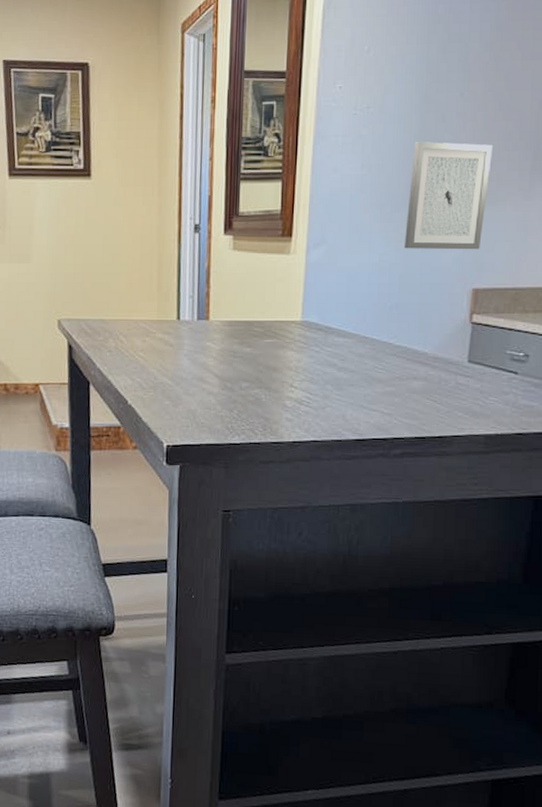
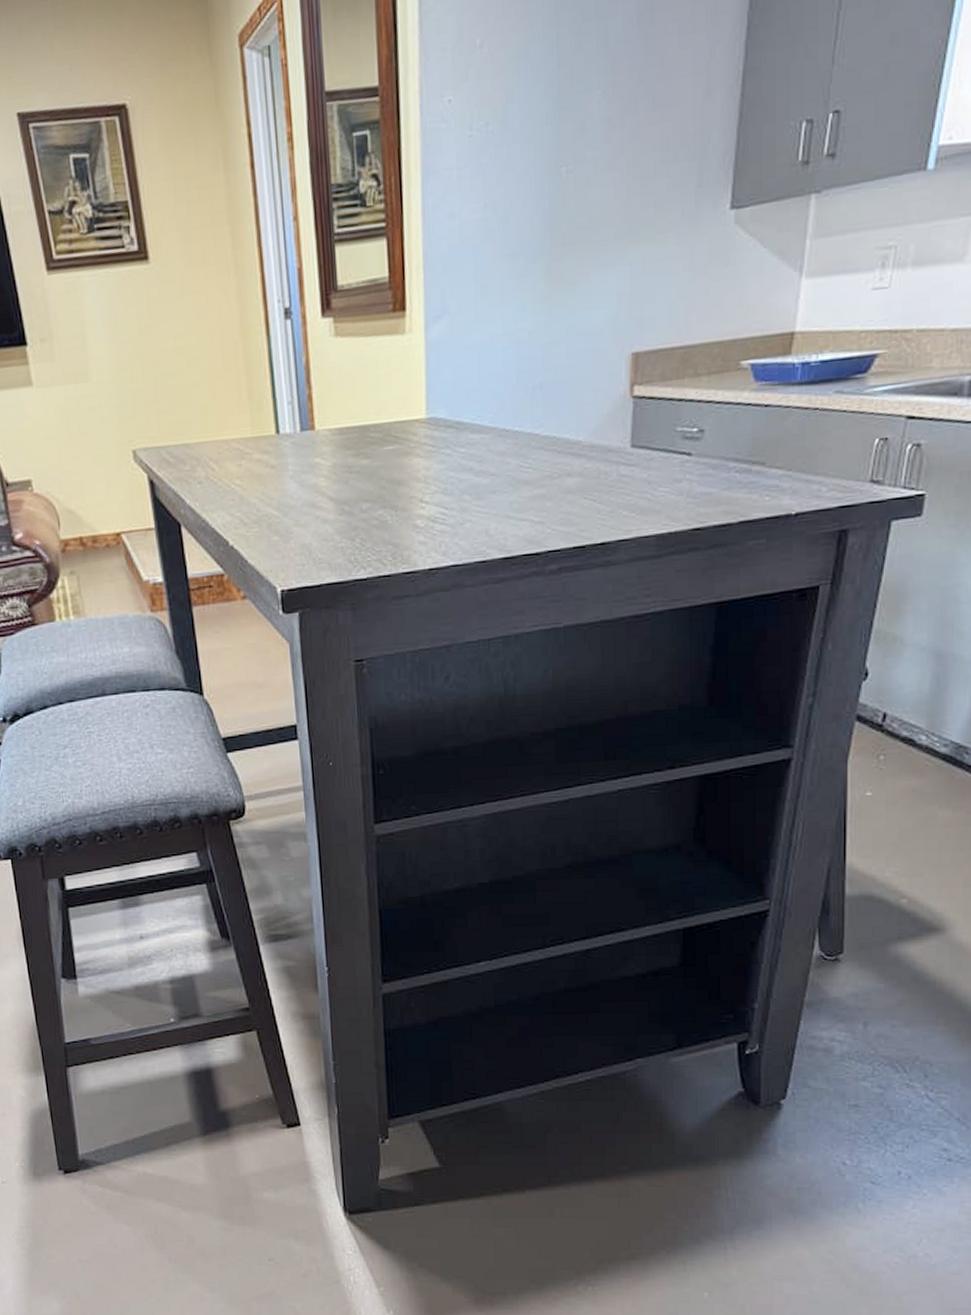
wall art: present [404,141,494,250] -> none [544,157,648,311]

